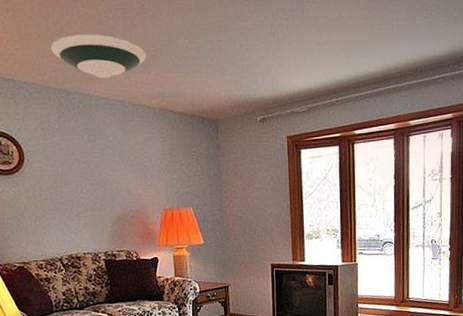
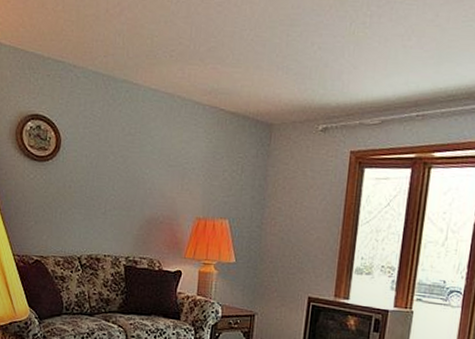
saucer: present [50,33,147,79] -> none [106,18,206,69]

